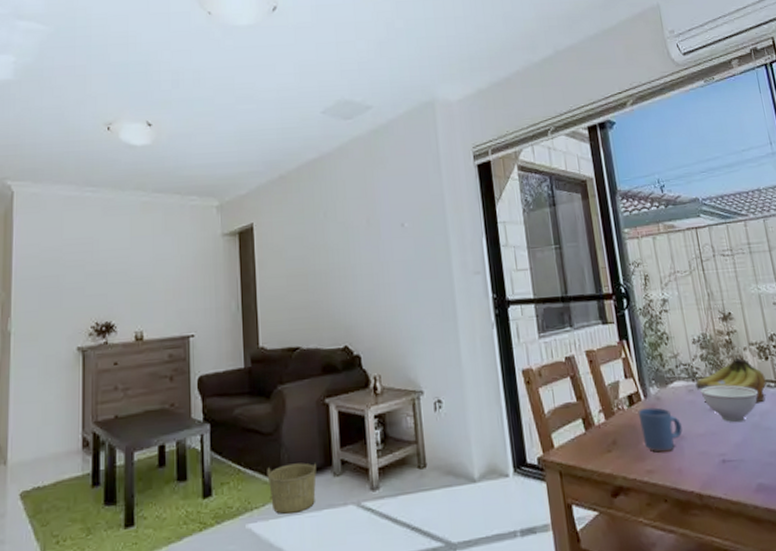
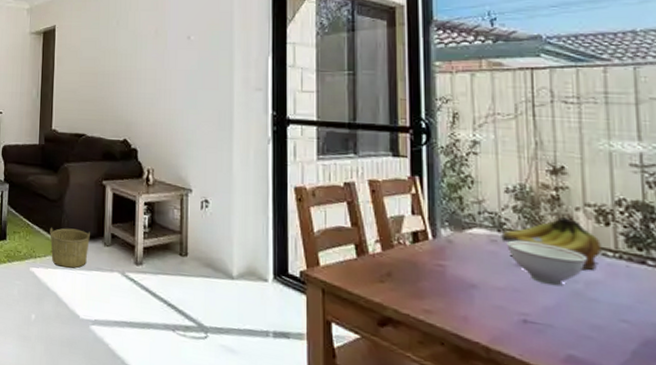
mug: present [637,407,683,452] -> none [422,248,476,297]

